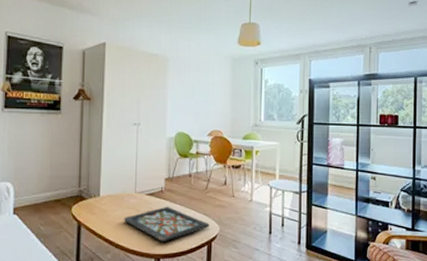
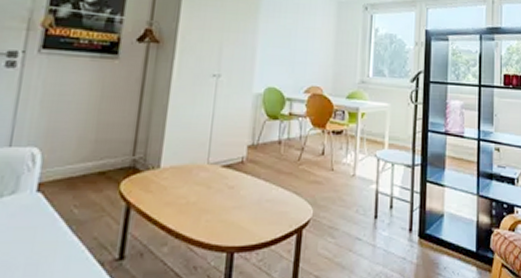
decorative tray: present [124,206,209,243] -> none [189,181,301,231]

